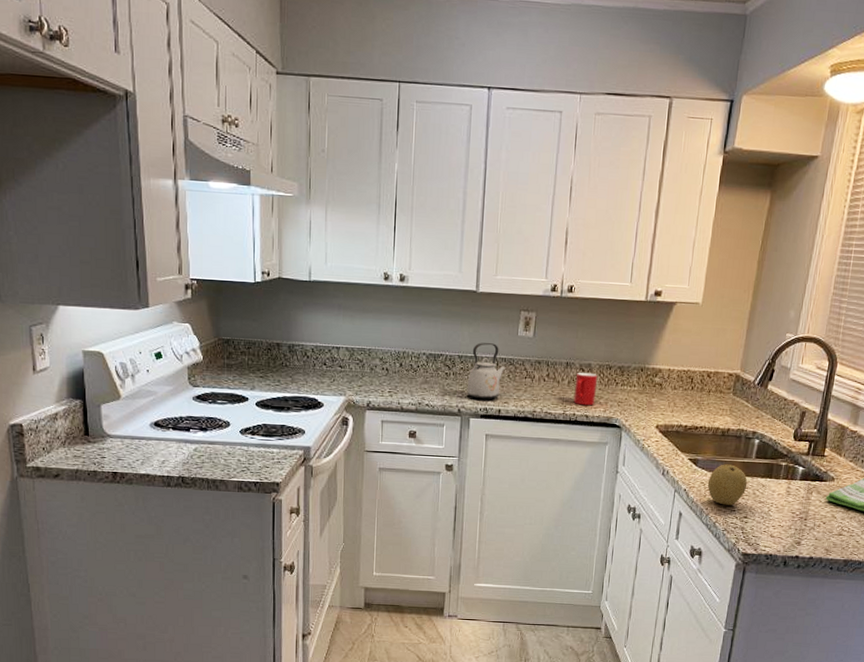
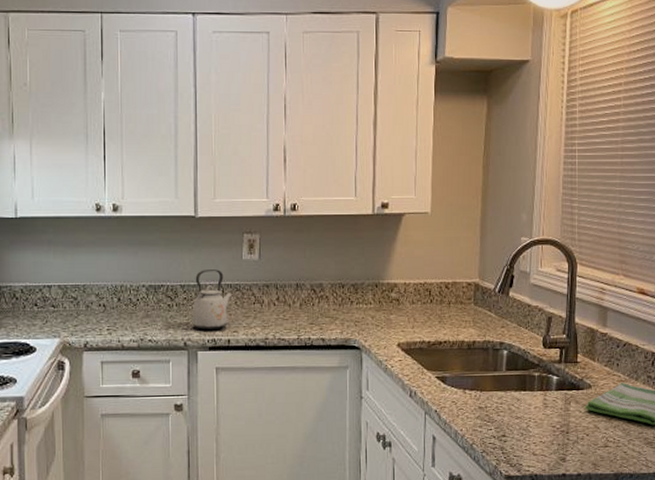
cup: present [573,372,598,406] -> none [307,293,331,329]
fruit: present [707,464,748,506] -> none [459,379,501,424]

